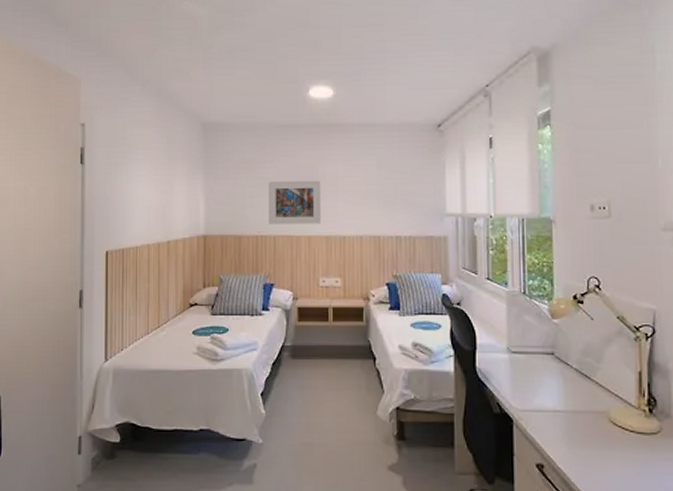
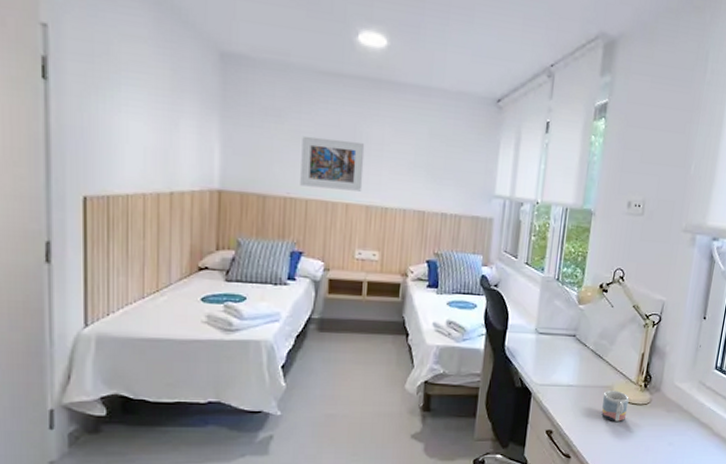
mug: none [598,416,633,455] -> present [601,390,629,422]

